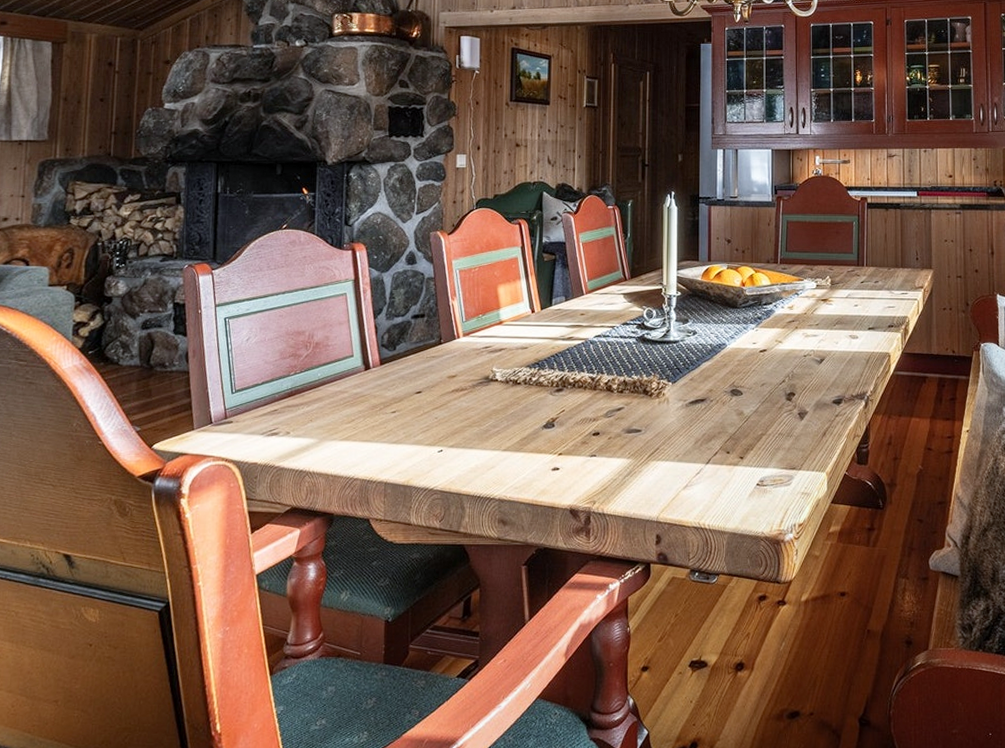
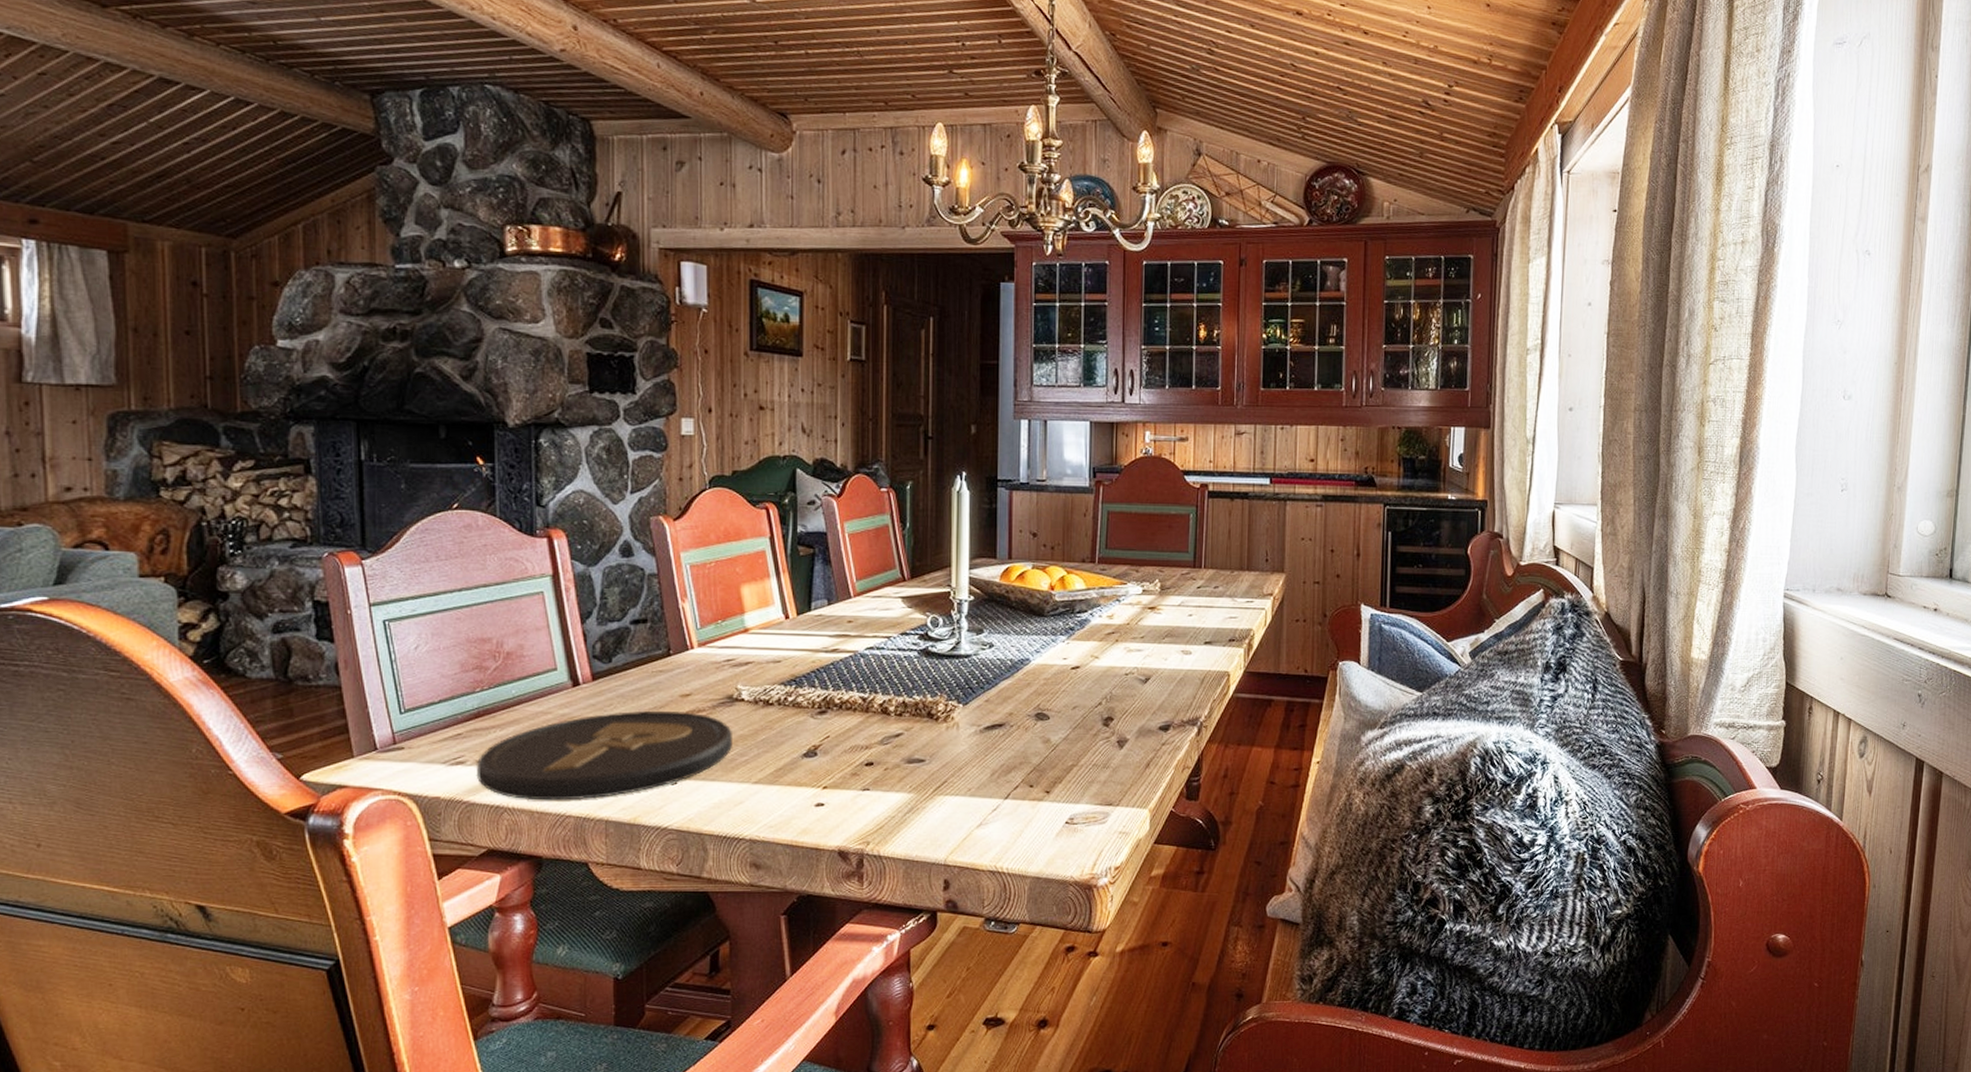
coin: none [286,390,488,466] -> present [476,711,732,801]

